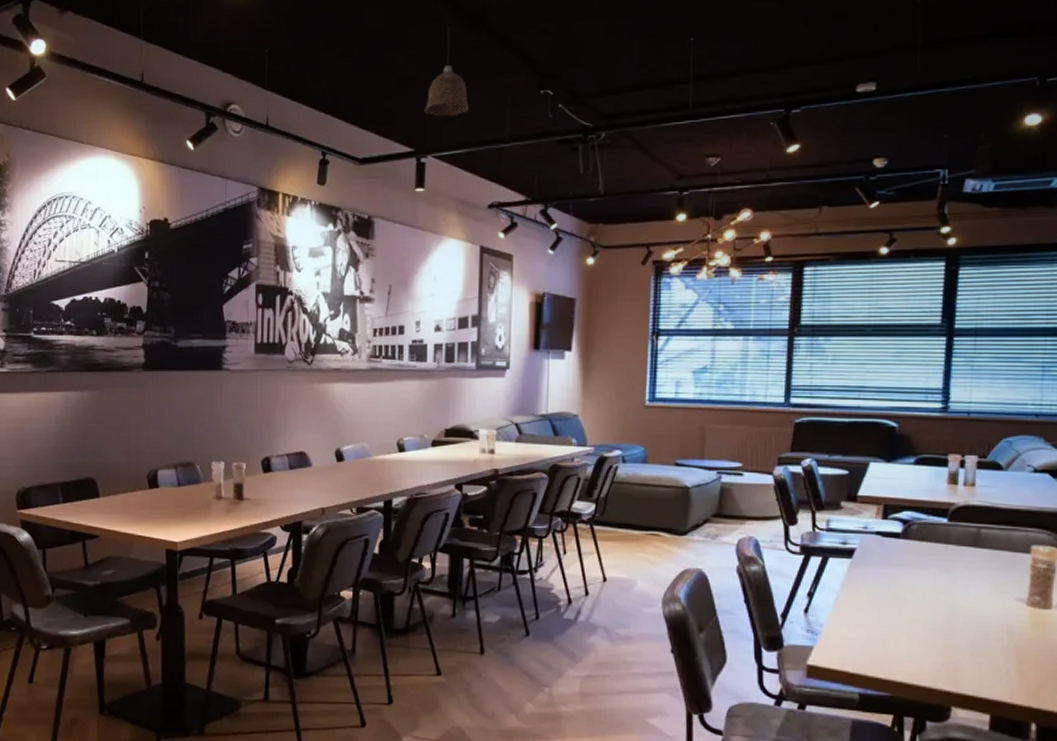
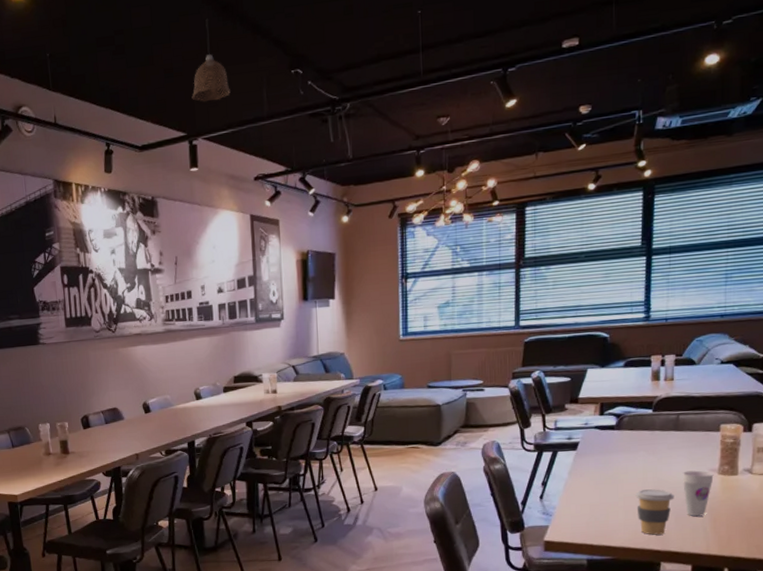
coffee cup: none [923,615,971,673] -> present [635,489,674,535]
cup: none [982,597,1021,656] -> present [683,470,714,517]

